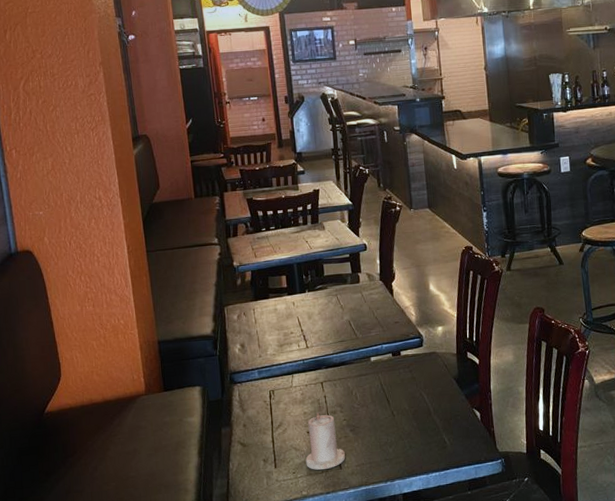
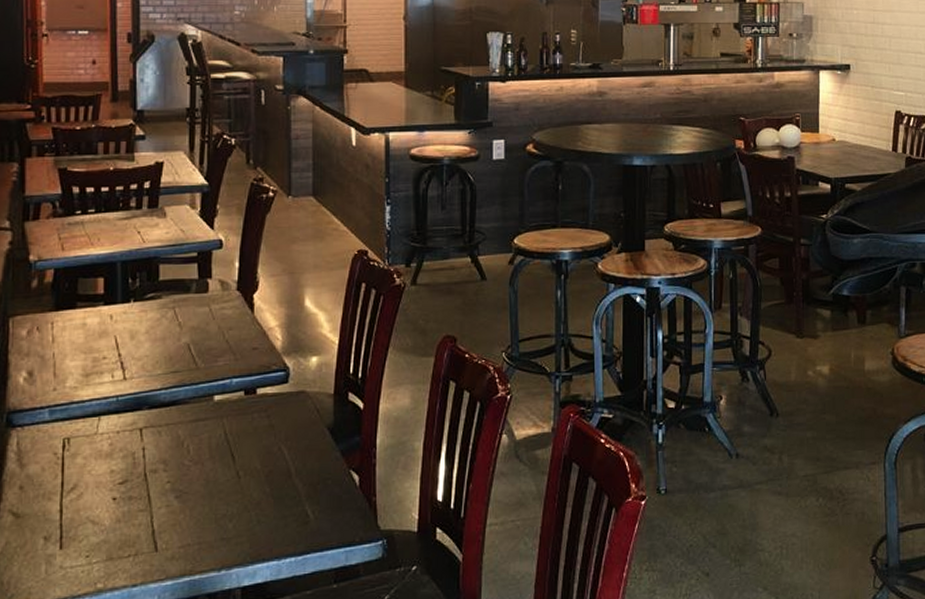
candle: present [305,411,346,470] -> none [106,469,165,553]

